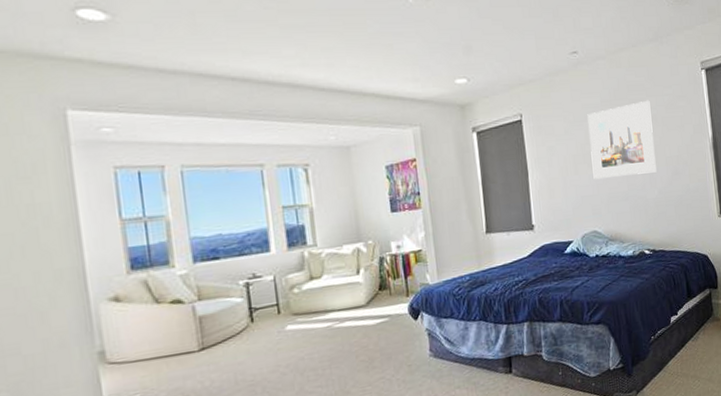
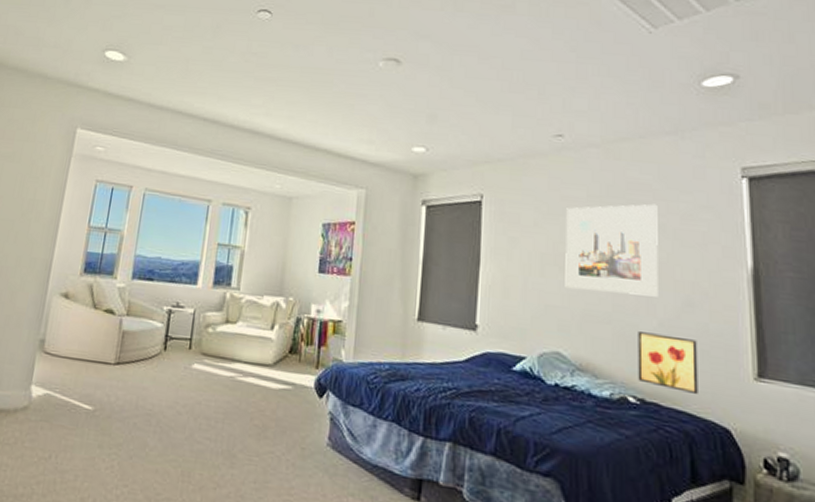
wall art: none [646,198,687,238] -> present [638,331,698,394]

